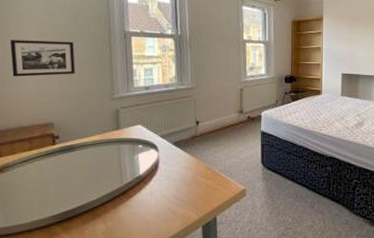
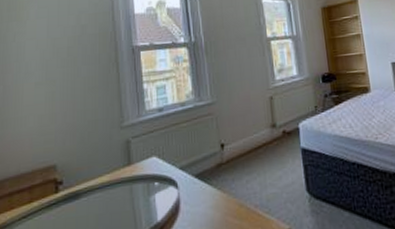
picture frame: present [10,40,75,77] -> none [10,65,80,115]

